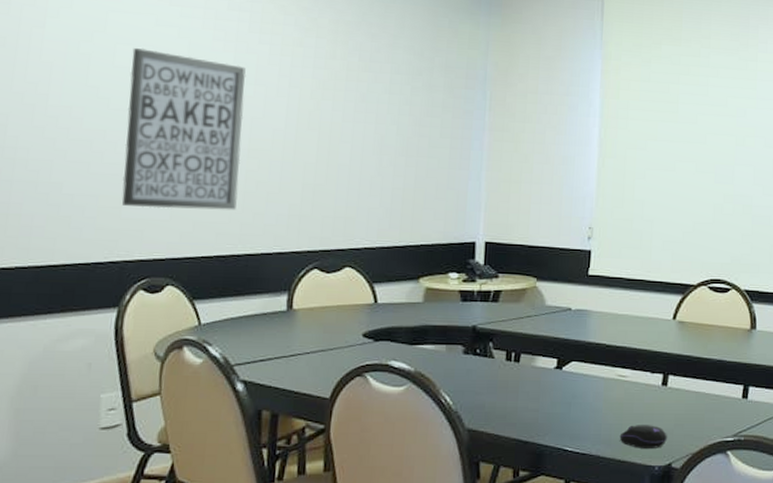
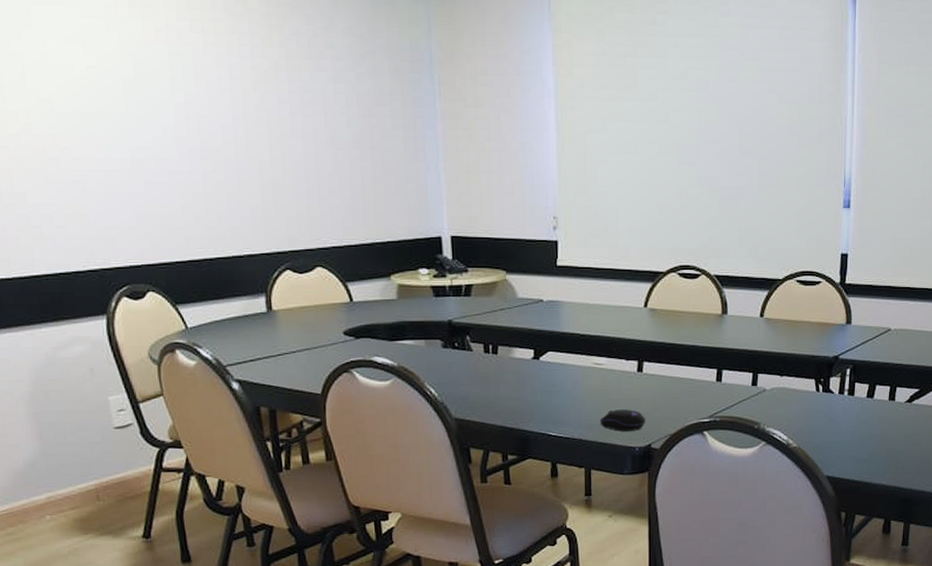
wall art: present [121,48,246,210] -> none [63,43,200,215]

